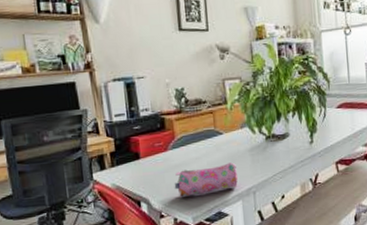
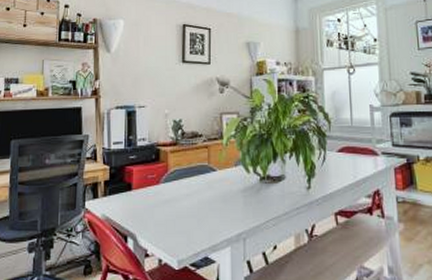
pencil case: present [174,162,238,197] -> none [162,203,228,236]

